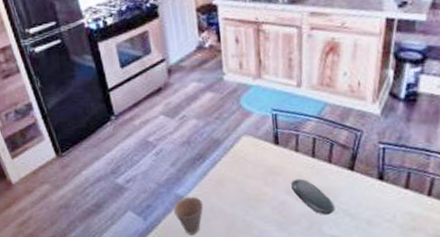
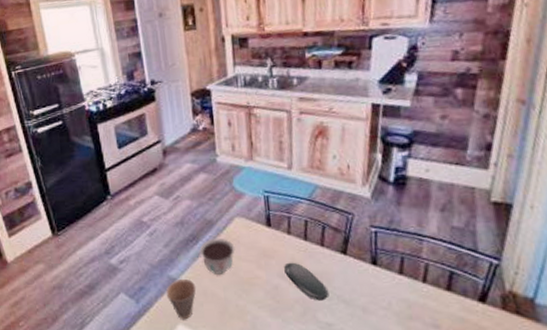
bowl: none [206,156,243,192] -> present [199,238,235,274]

